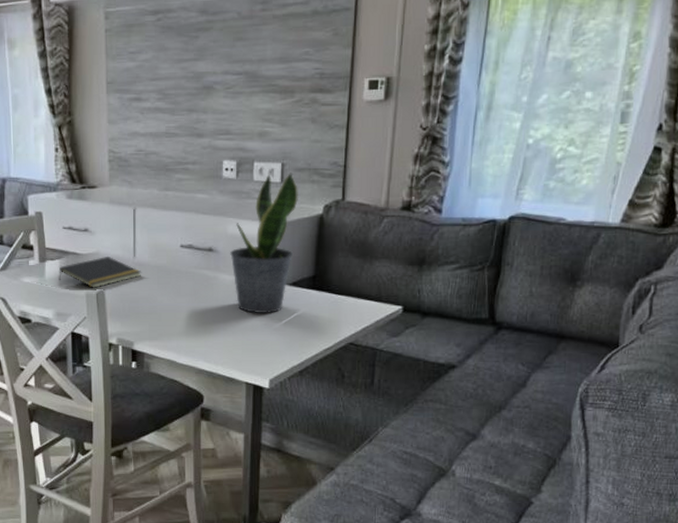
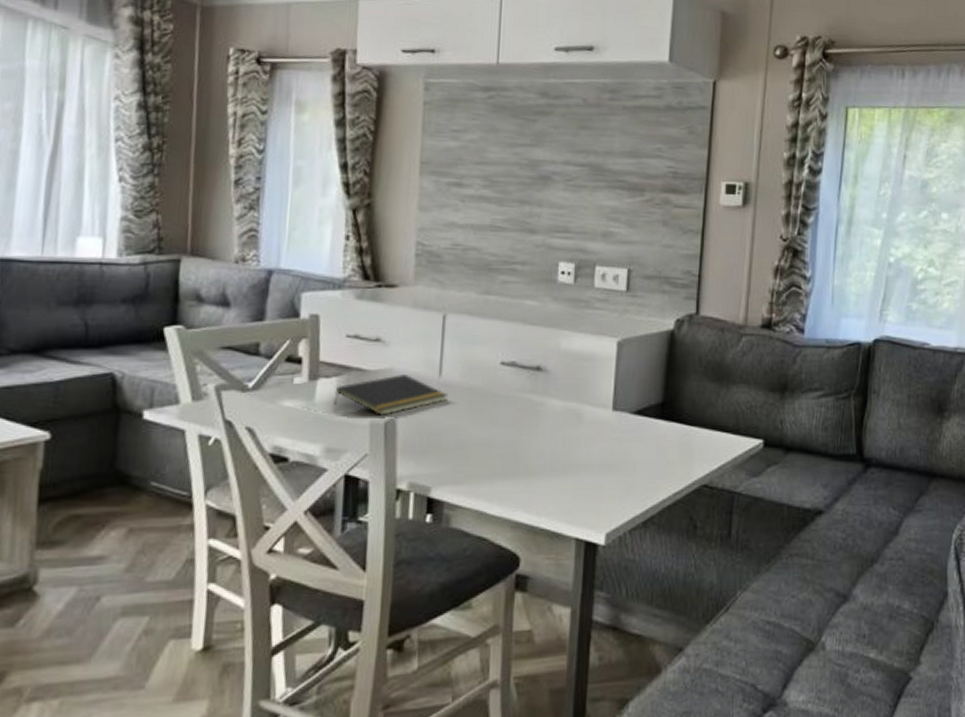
potted plant: present [230,172,298,314] -> none [563,279,646,450]

